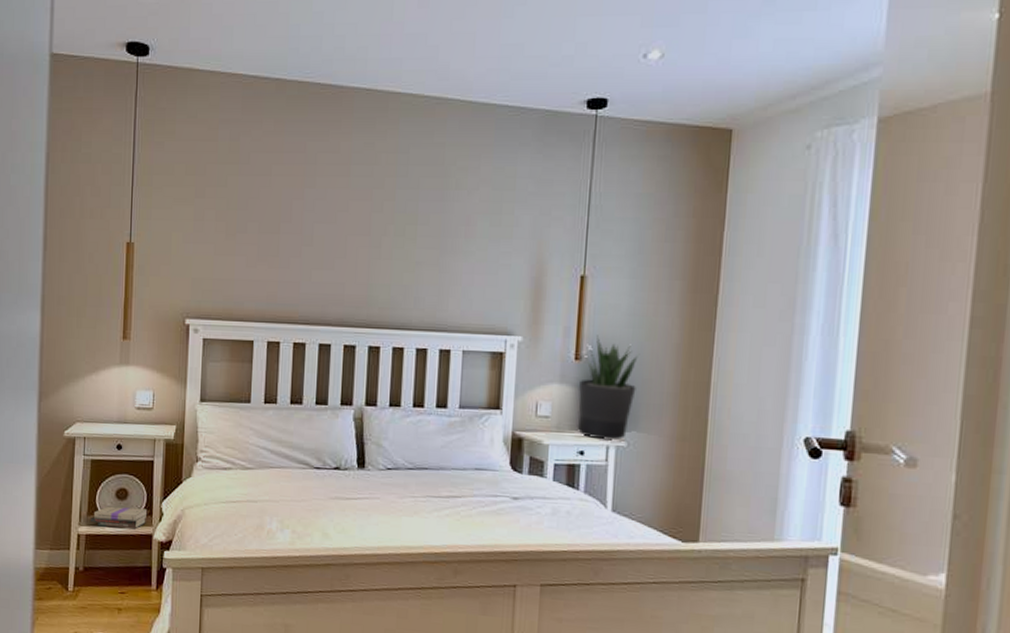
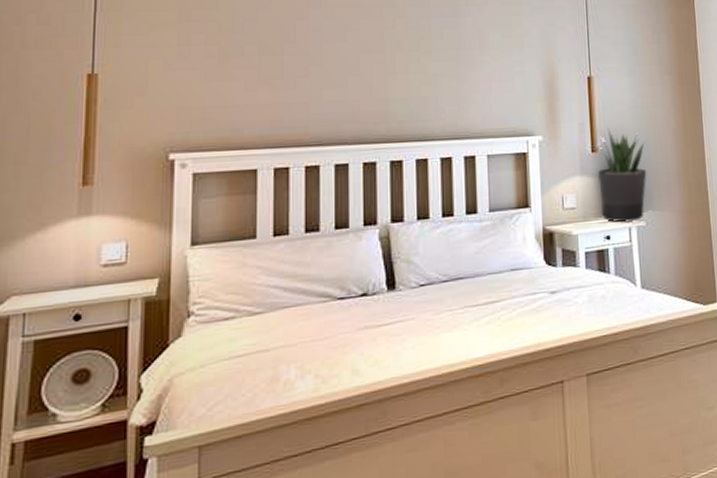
books: present [90,506,148,530] -> none [32,388,120,426]

